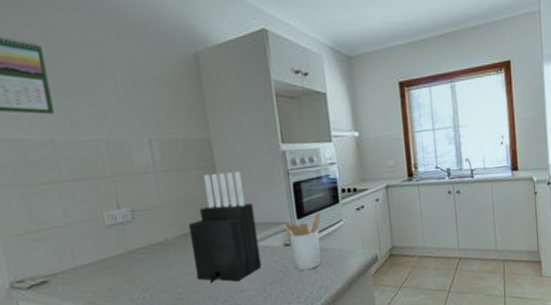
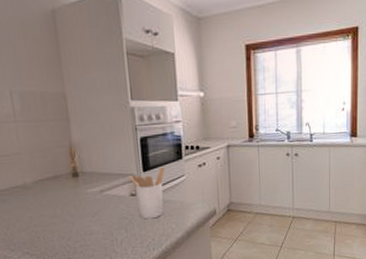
knife block: present [188,172,262,283] -> none [44,125,110,225]

